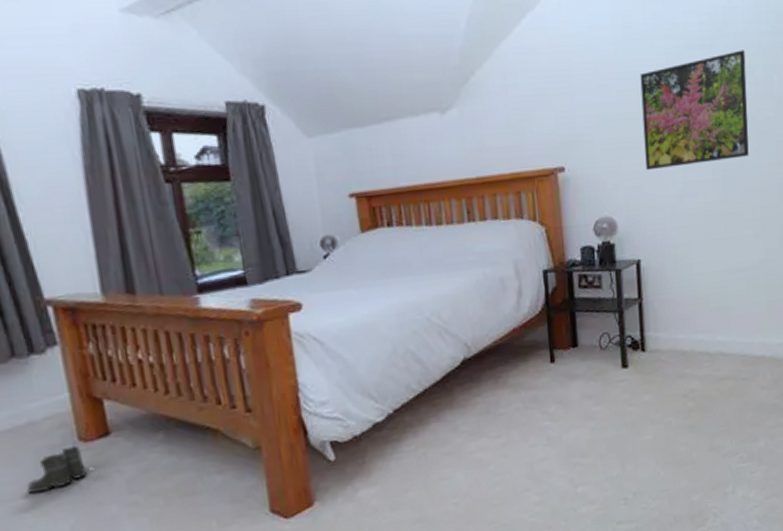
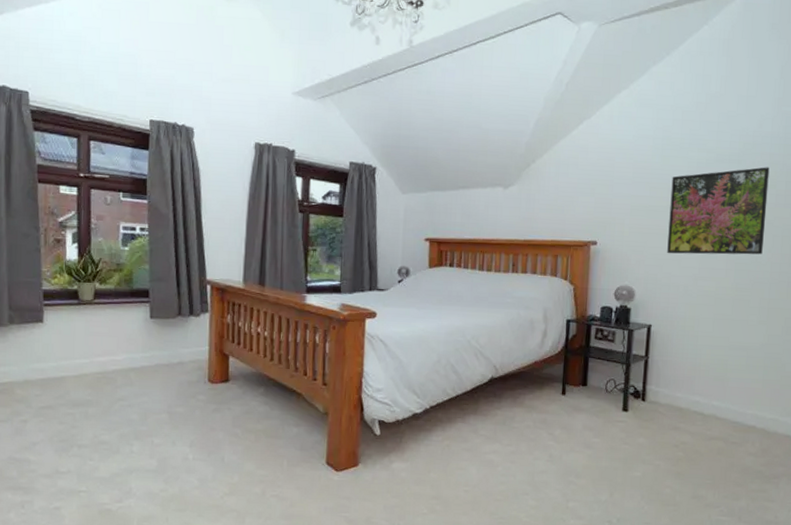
boots: present [27,445,88,493] -> none [169,384,210,414]

